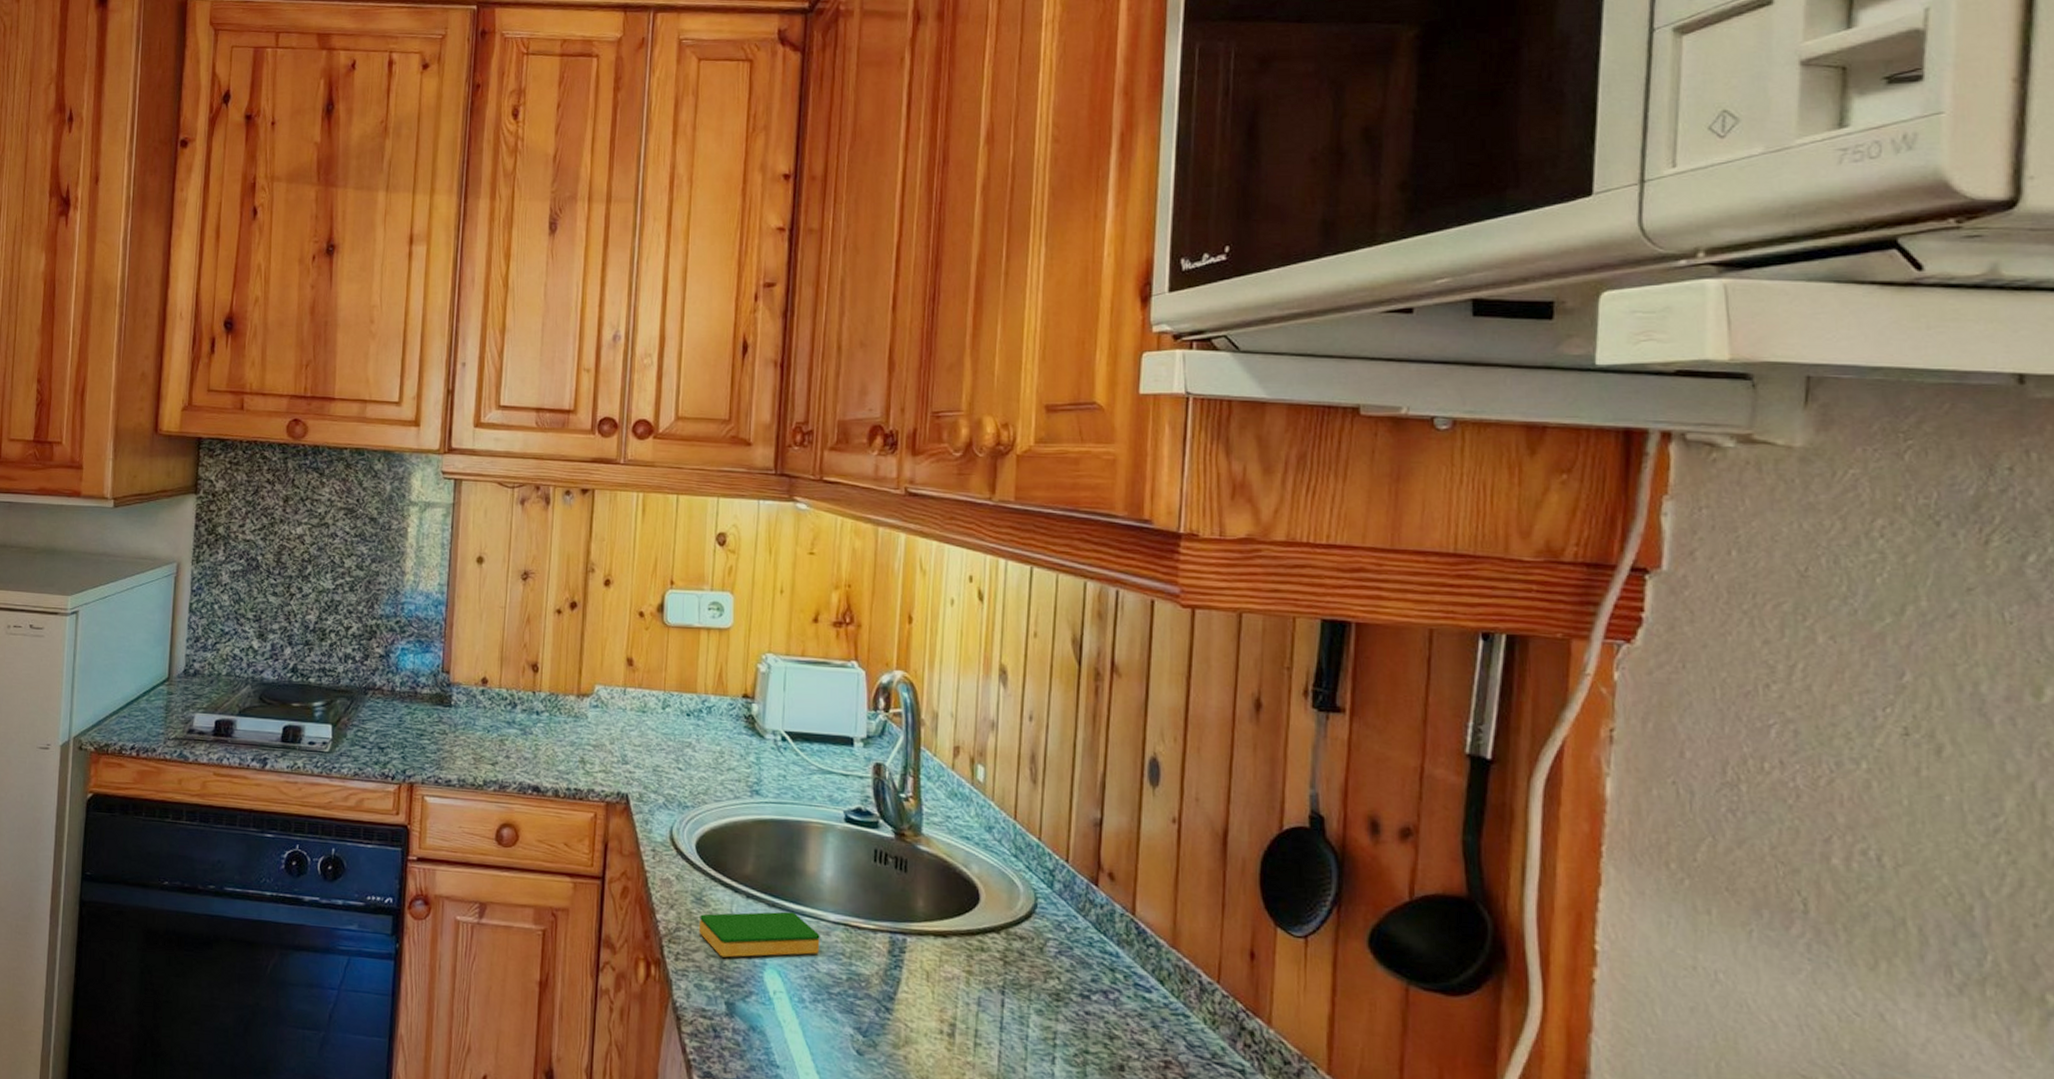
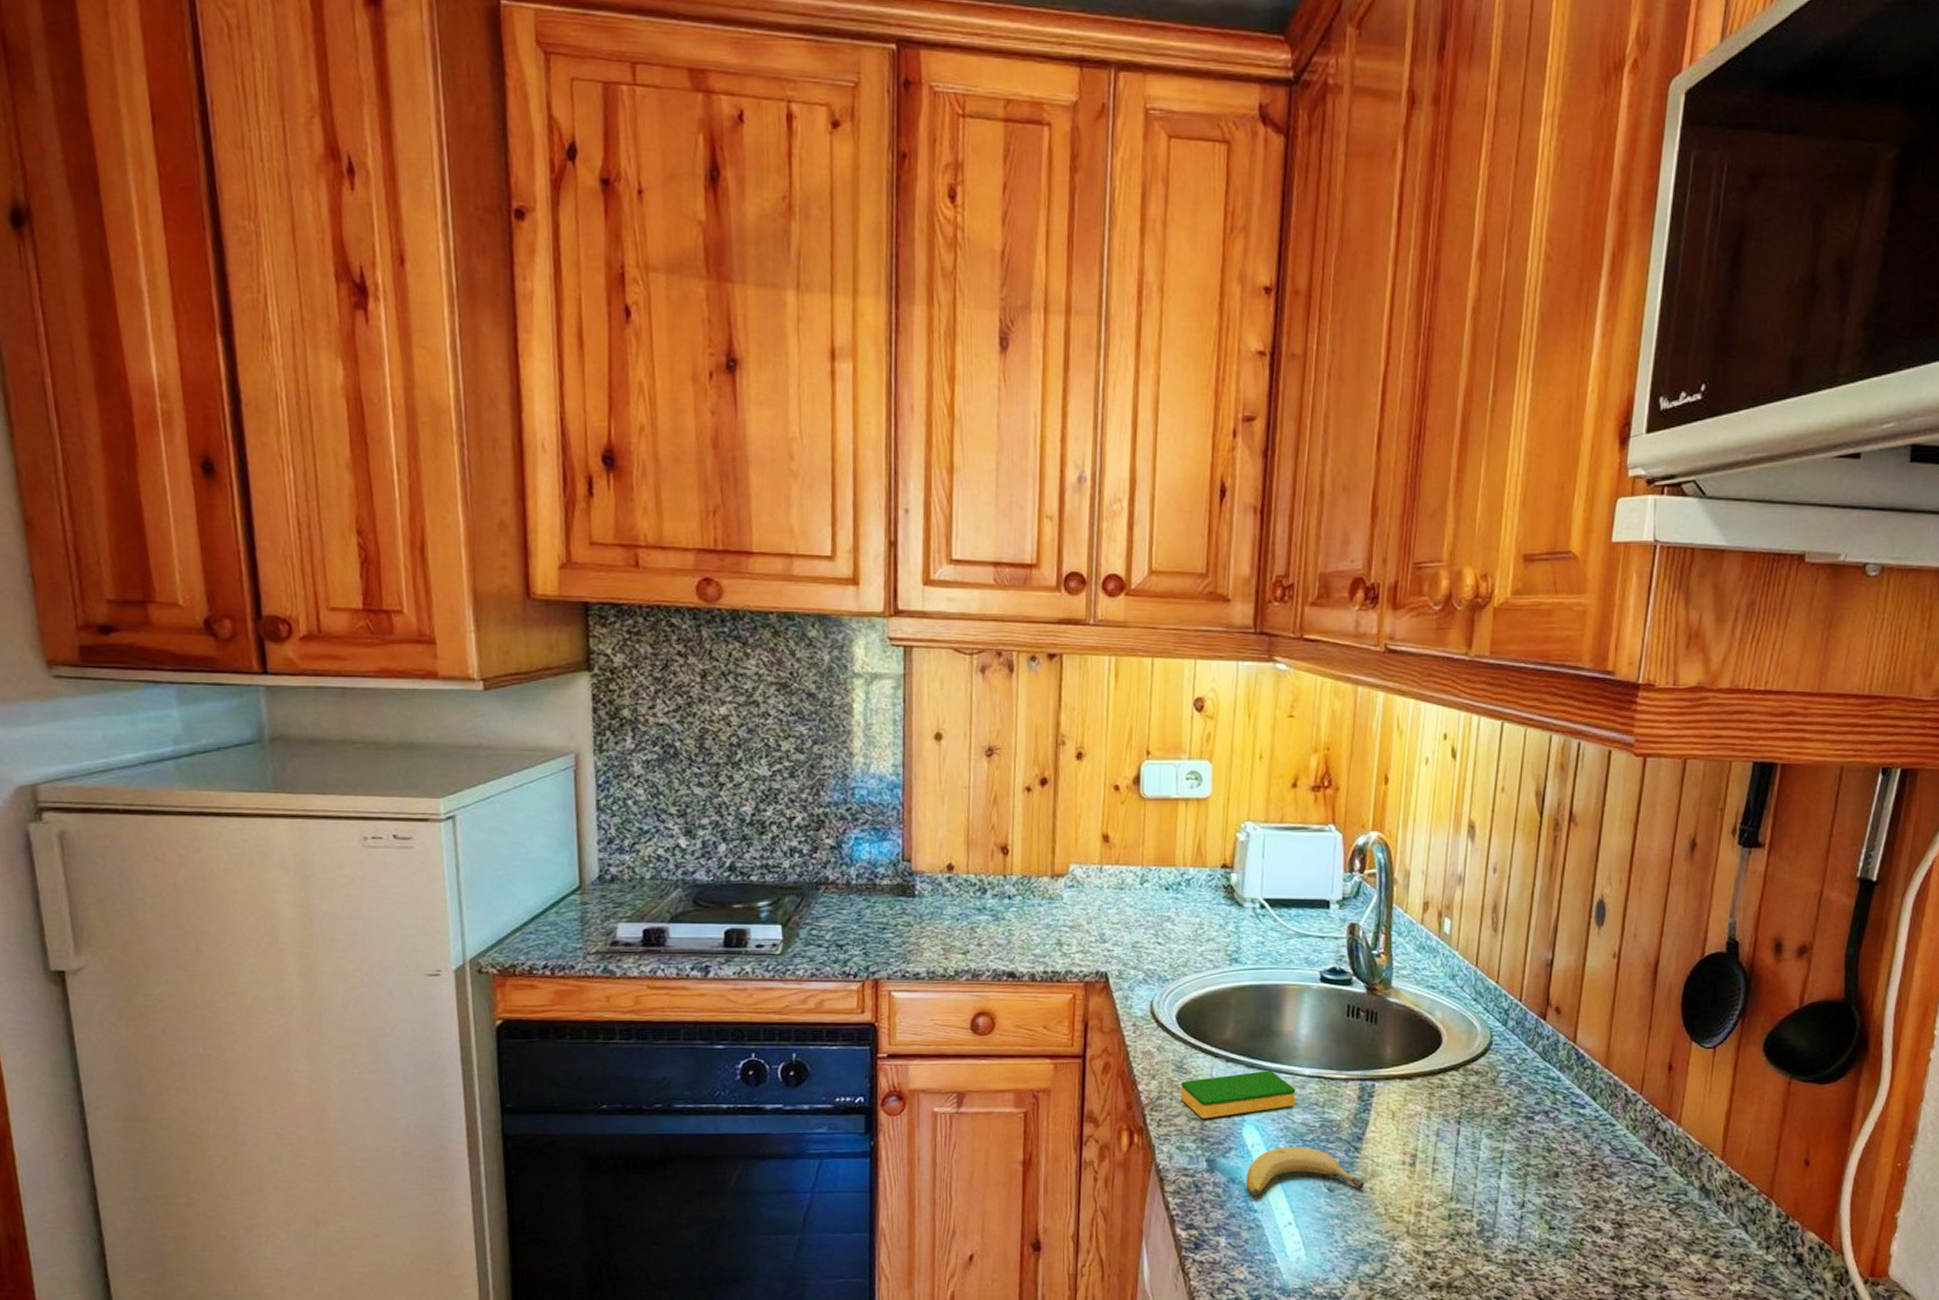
fruit: none [767,998,898,1056] -> present [1246,1147,1365,1196]

